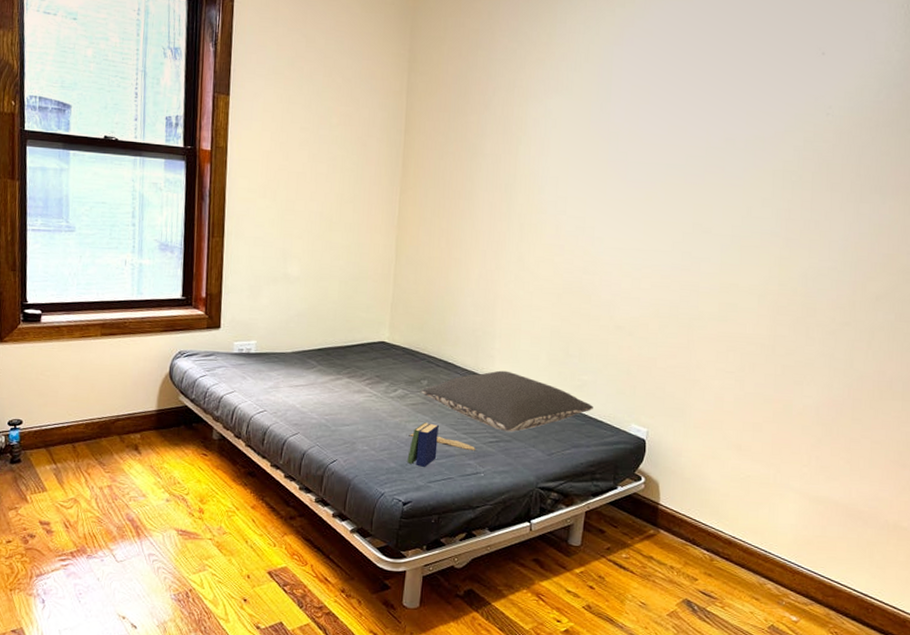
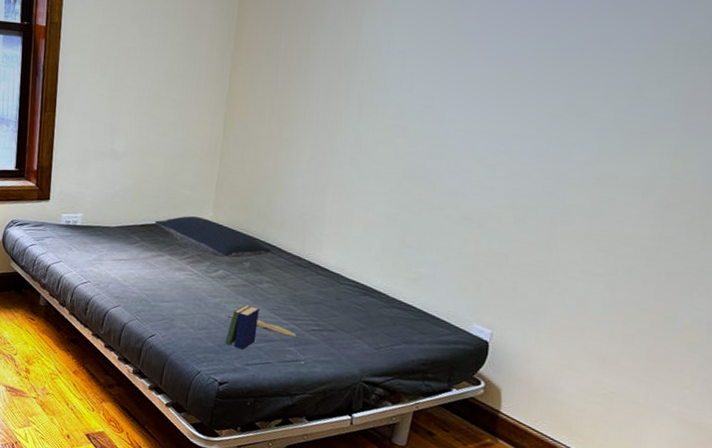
pillow: none [331,338,448,377] -> present [154,216,272,258]
pillow: present [421,370,593,432] -> none [243,257,430,322]

